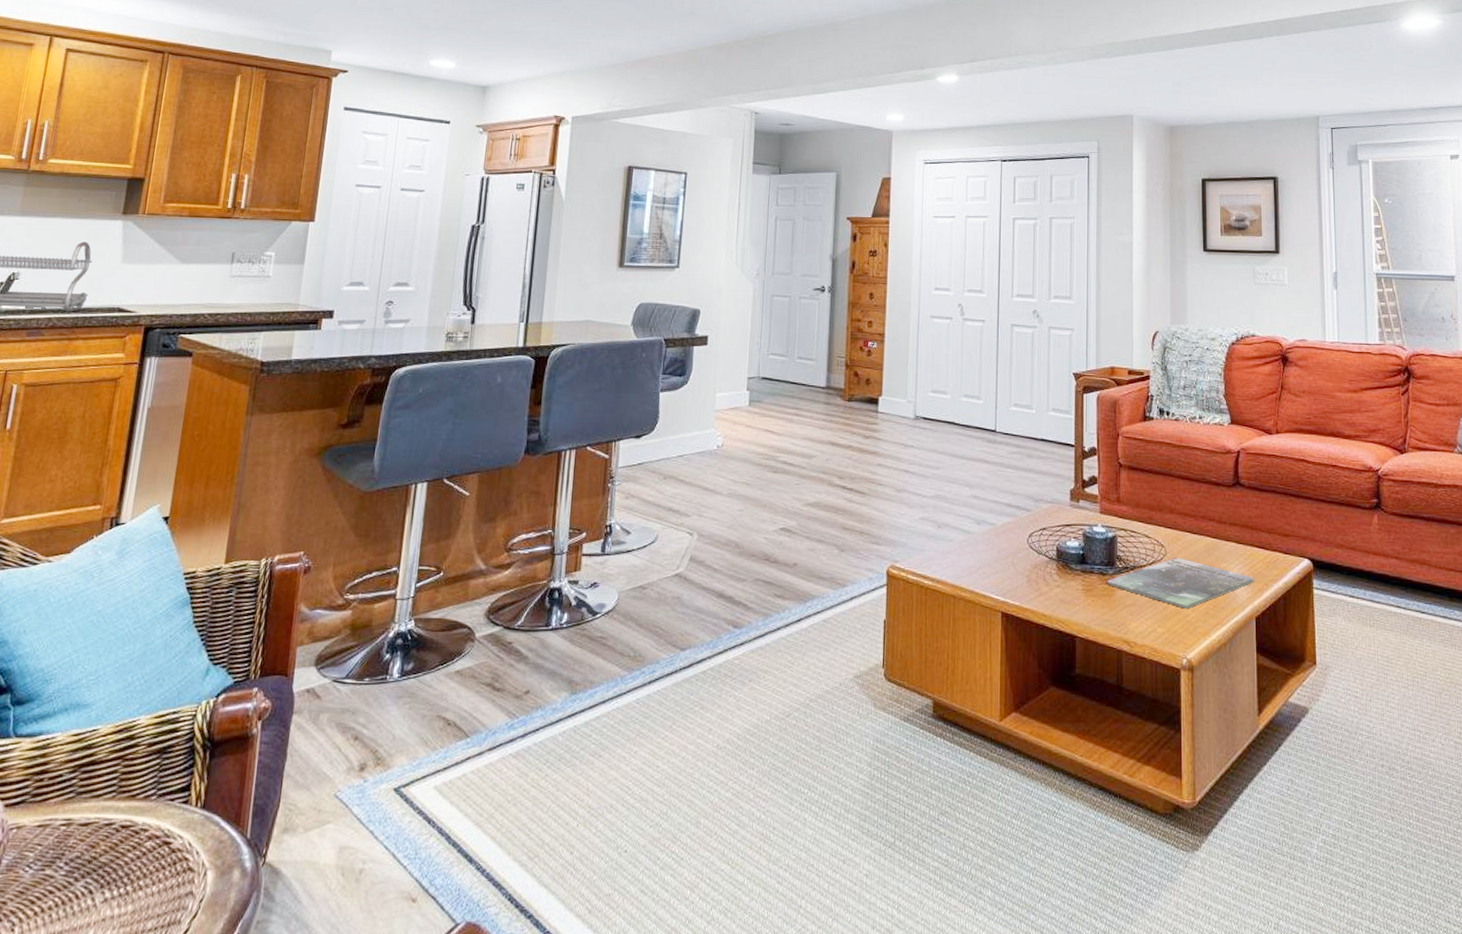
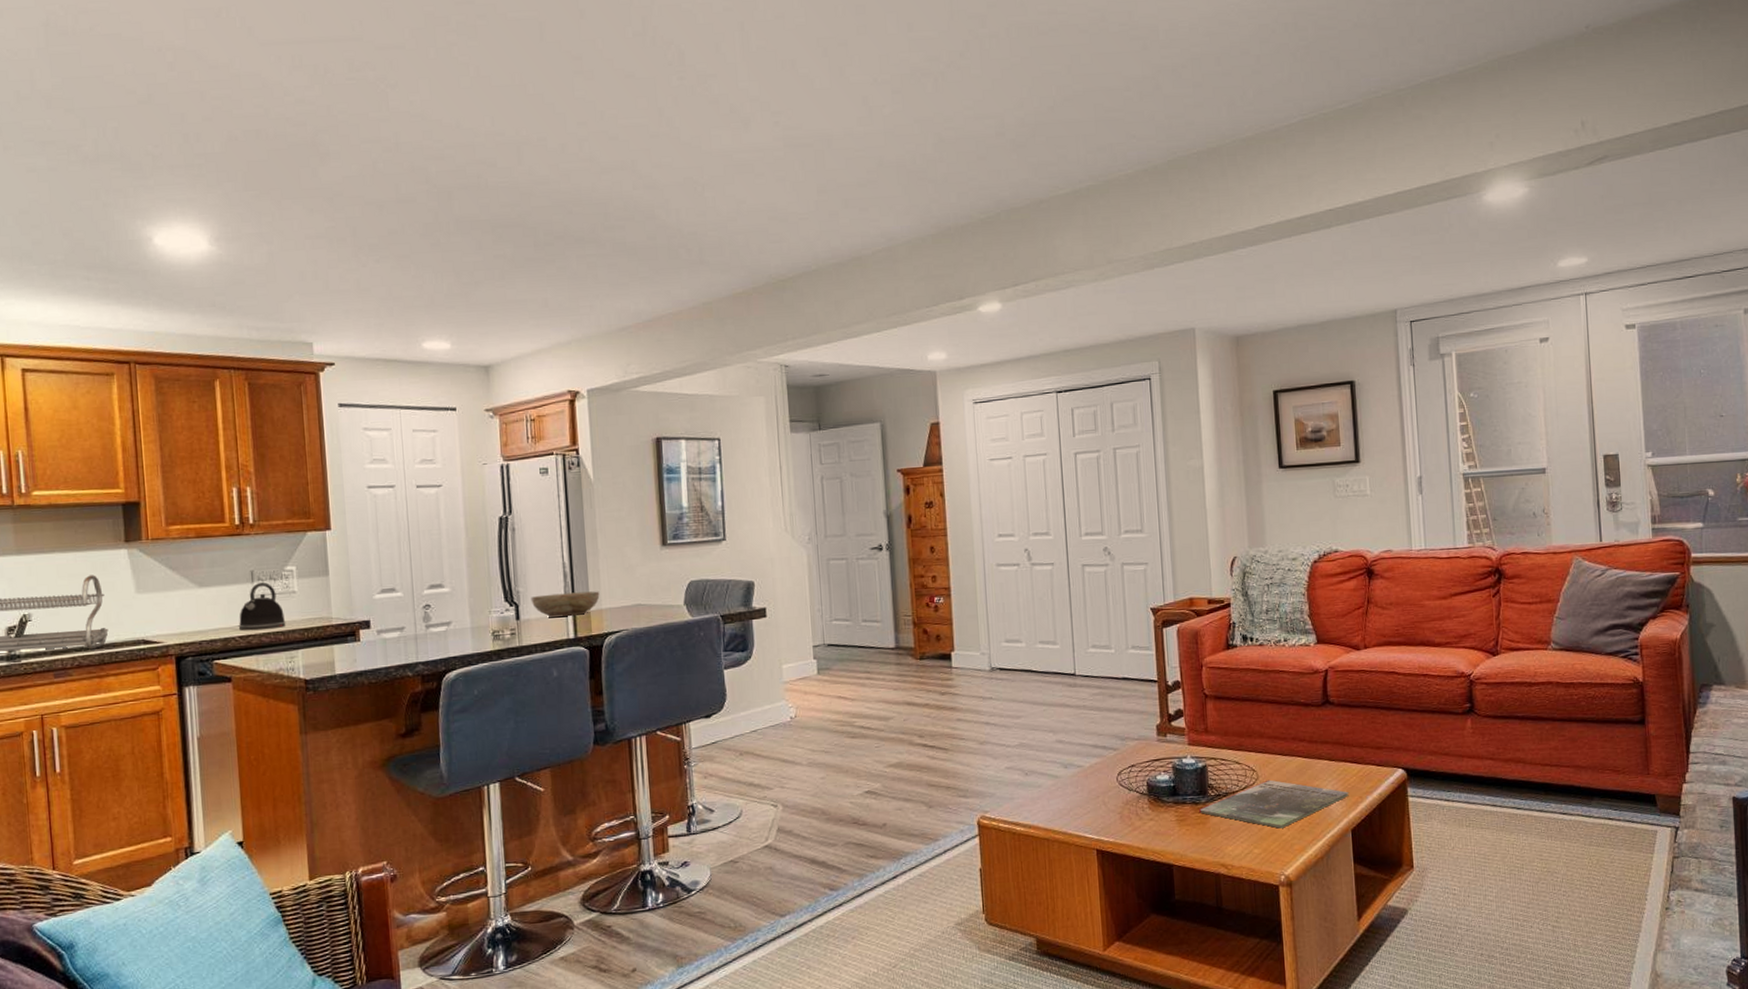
kettle: none [210,265,255,310] -> present [238,582,286,632]
bowl: none [488,302,554,326] -> present [530,591,600,618]

